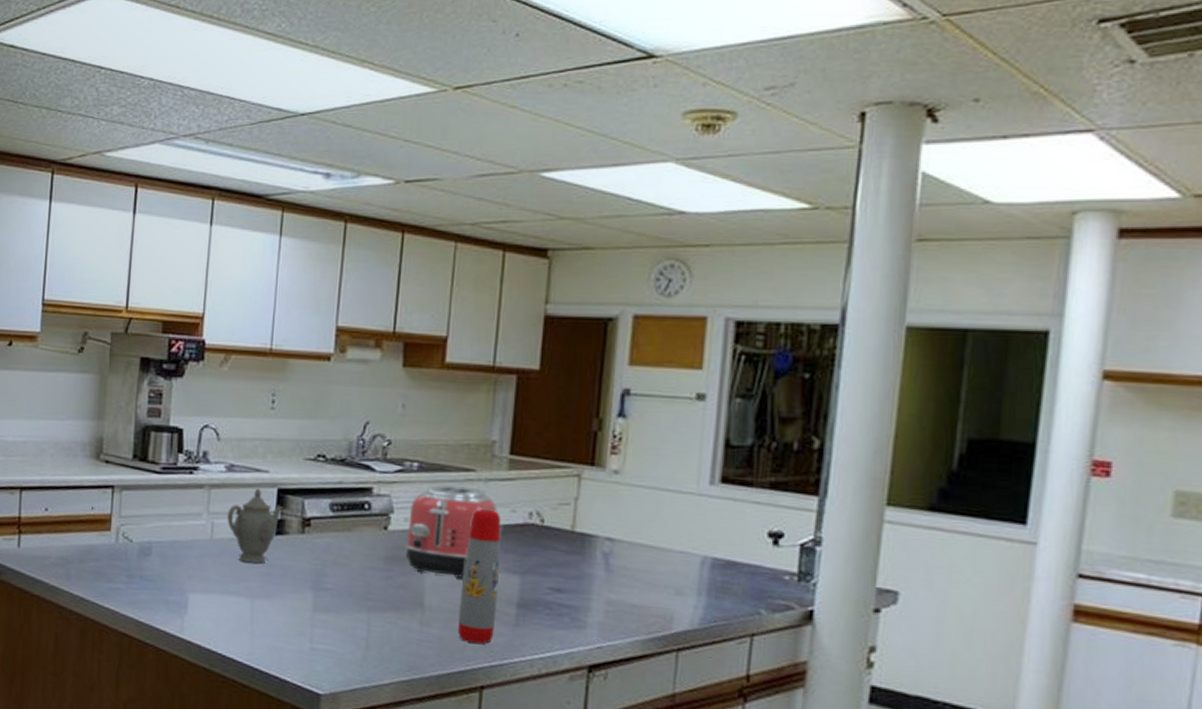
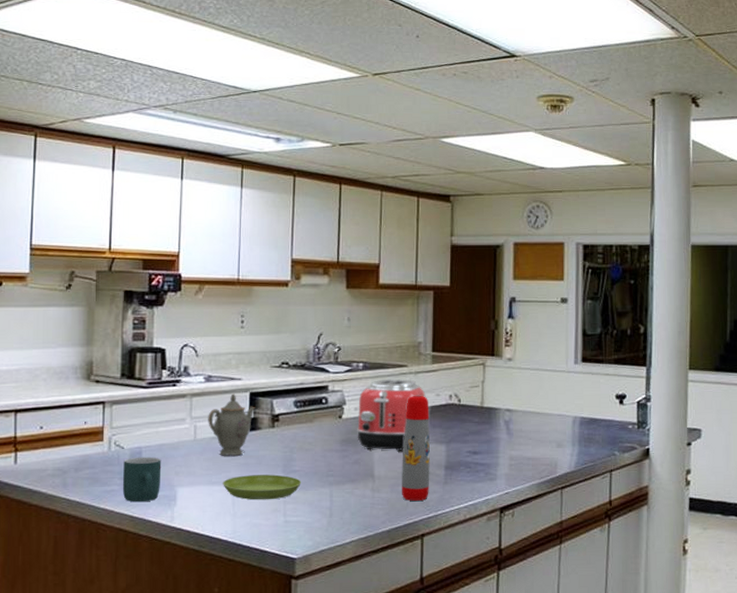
mug: none [128,553,173,606] -> present [122,457,162,503]
saucer: none [241,587,333,621] -> present [223,474,301,500]

